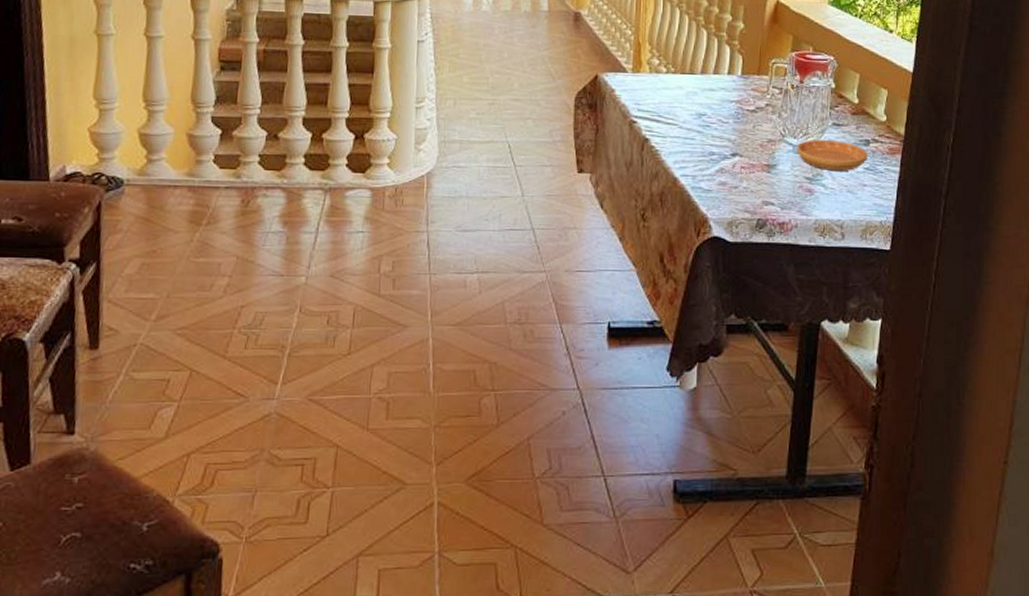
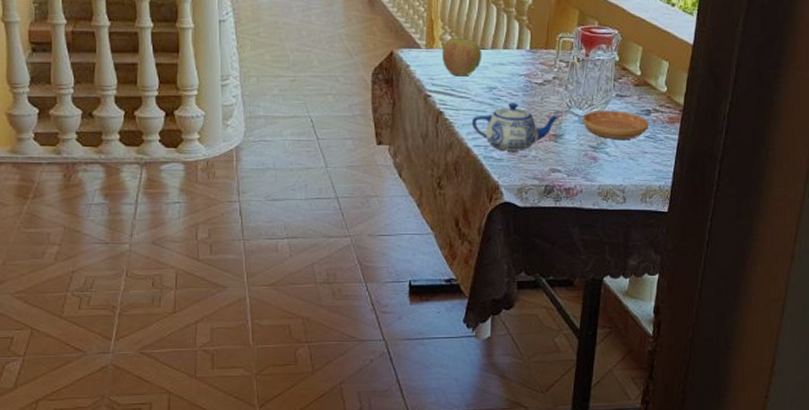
apple: none [649,61,691,102] -> present [442,37,482,77]
teapot: none [679,130,774,182] -> present [471,102,561,151]

